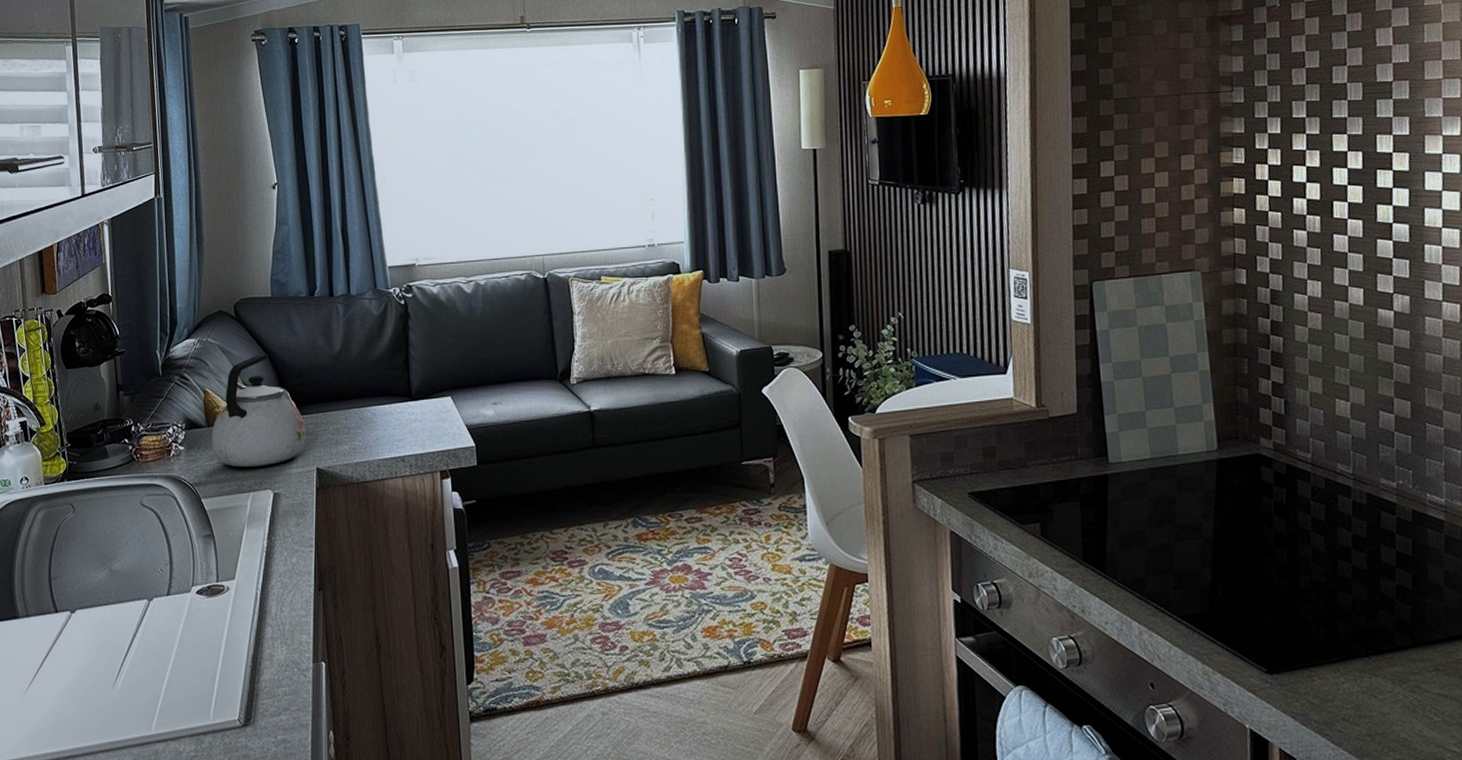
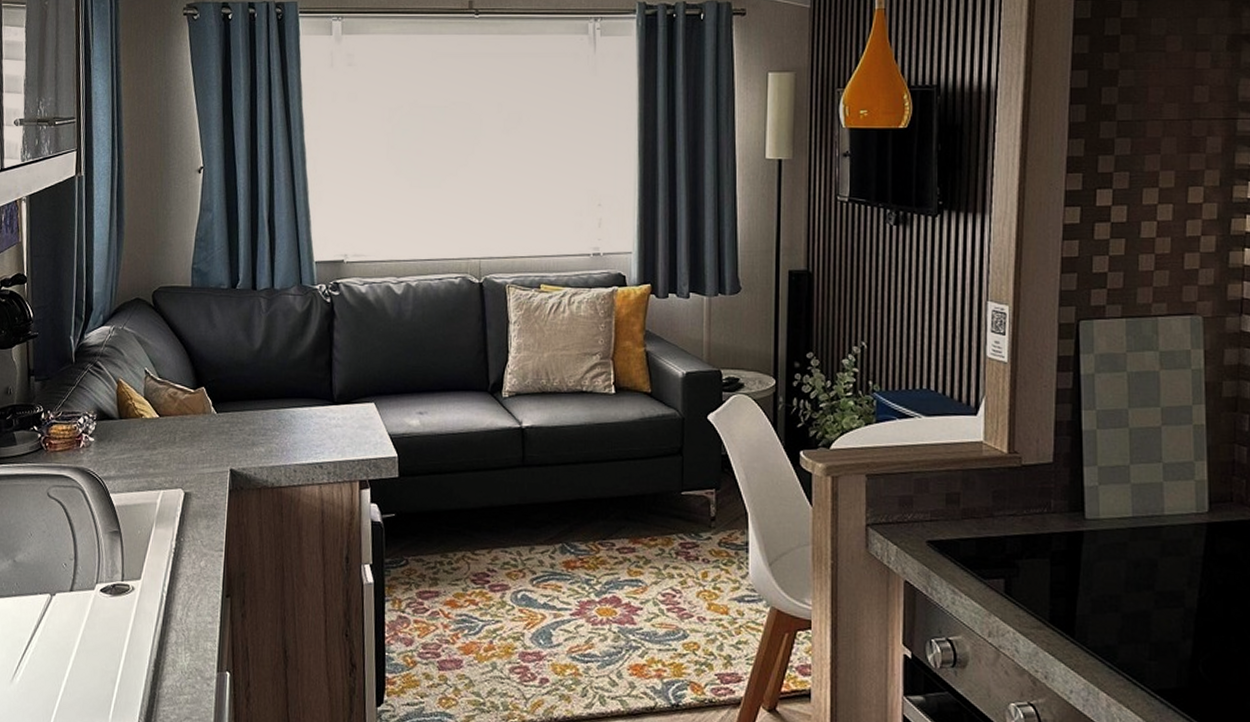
kettle: present [211,354,305,467] -> none [122,346,221,464]

